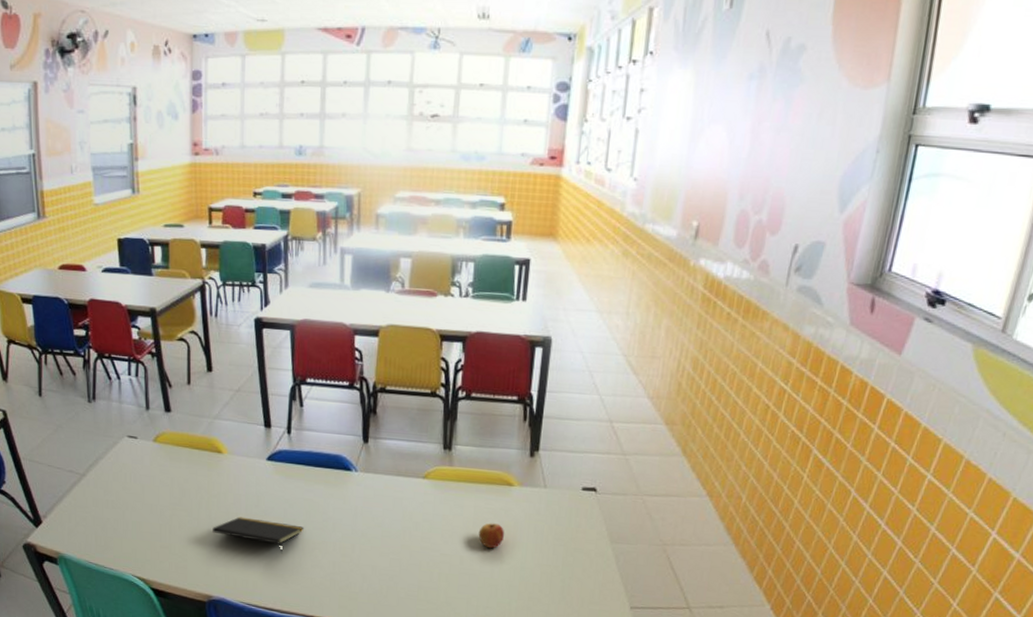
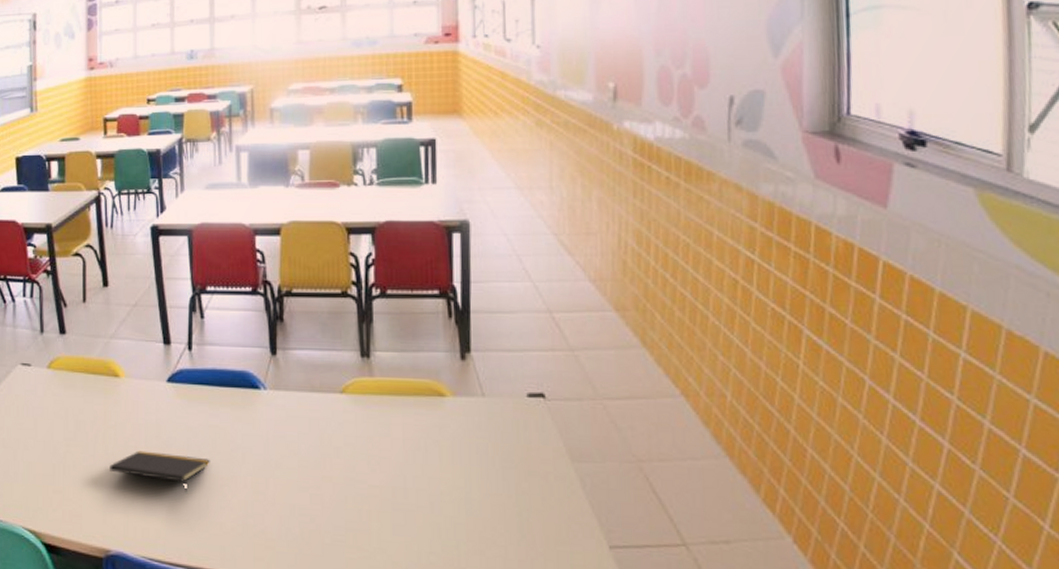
apple: present [478,523,505,549] -> none [410,443,442,476]

